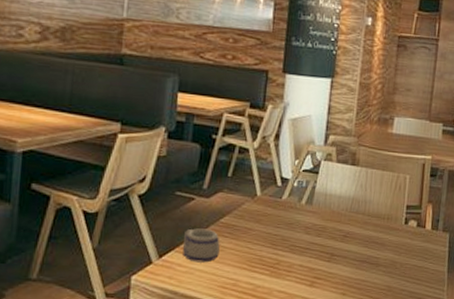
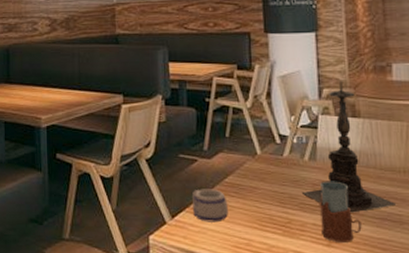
candle holder: none [295,129,377,255] -> present [303,81,397,213]
drinking glass: none [306,224,344,283] -> present [320,181,362,242]

